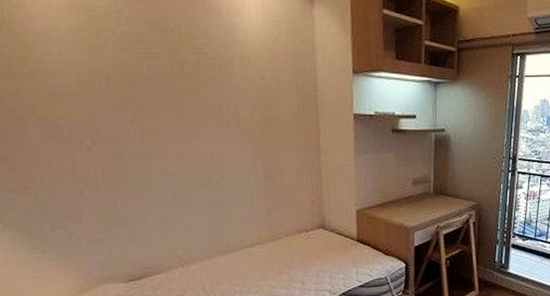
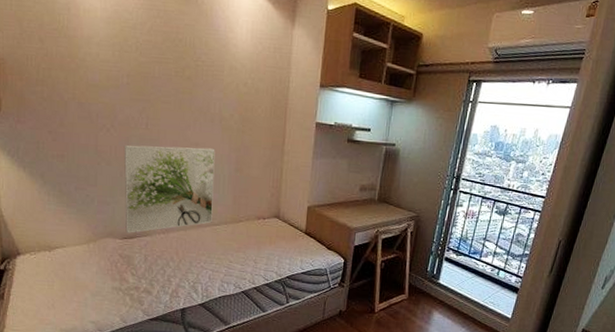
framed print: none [113,156,243,273] -> present [123,145,215,233]

